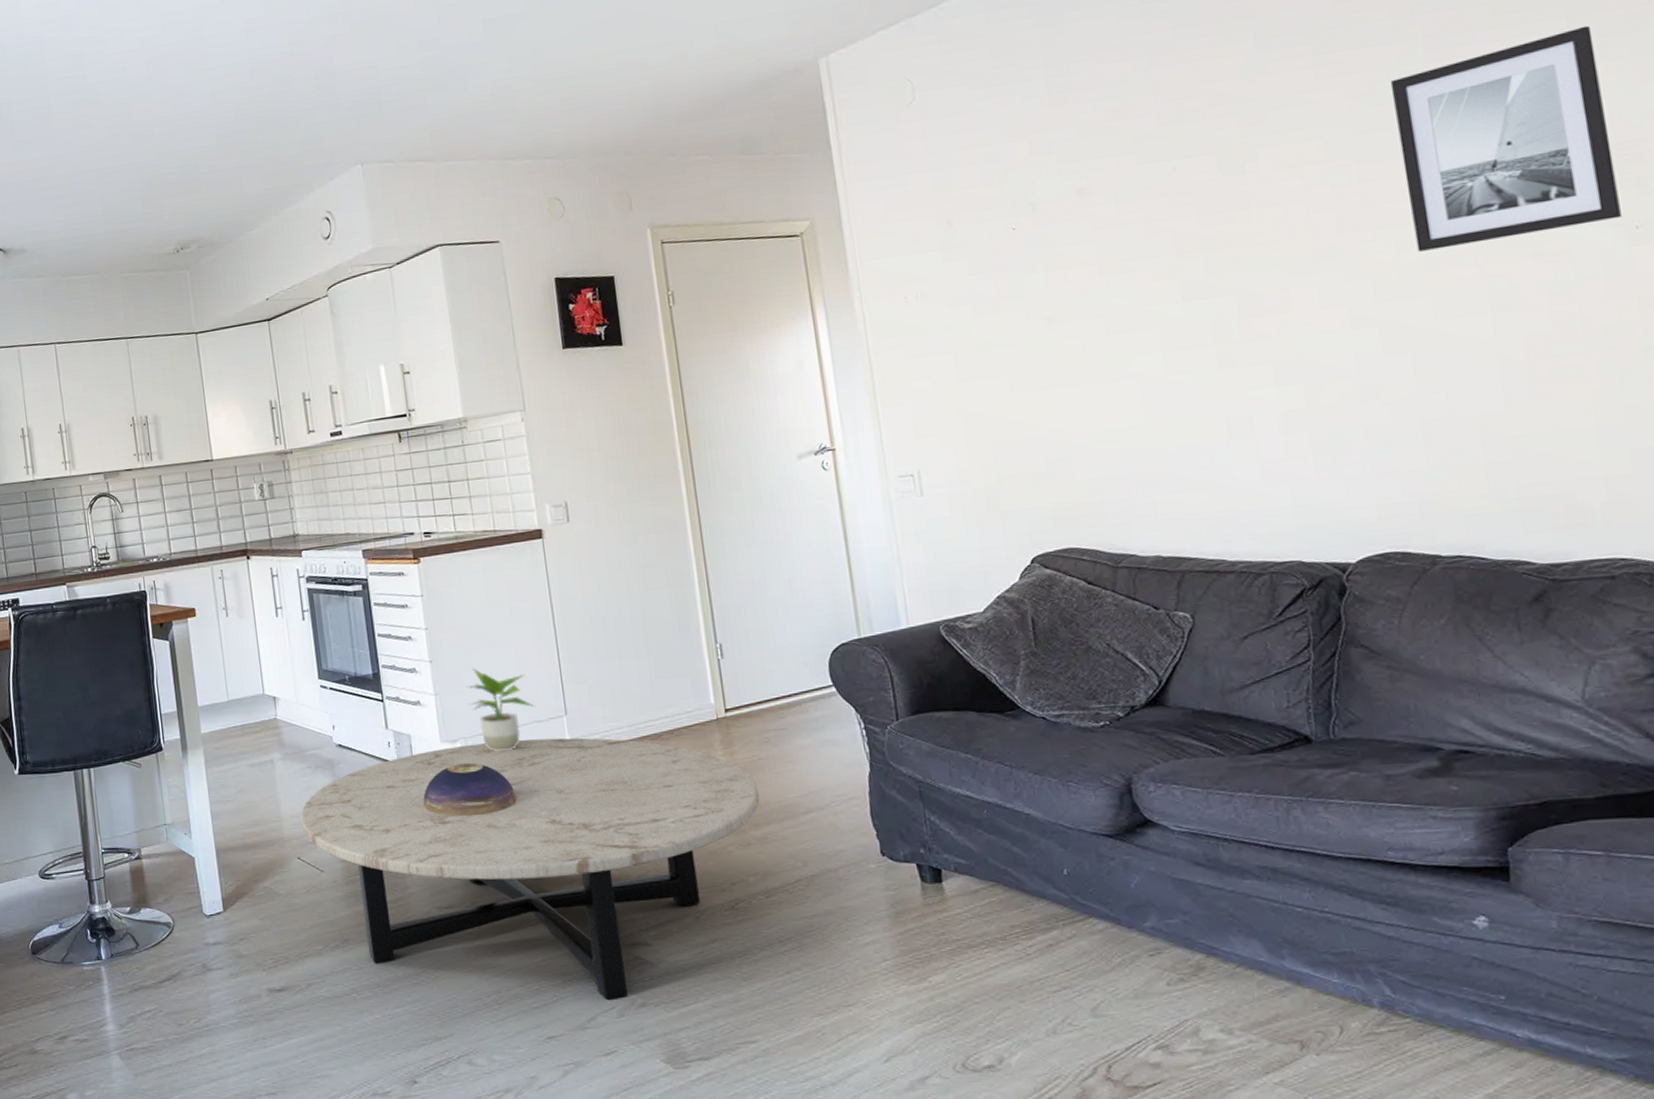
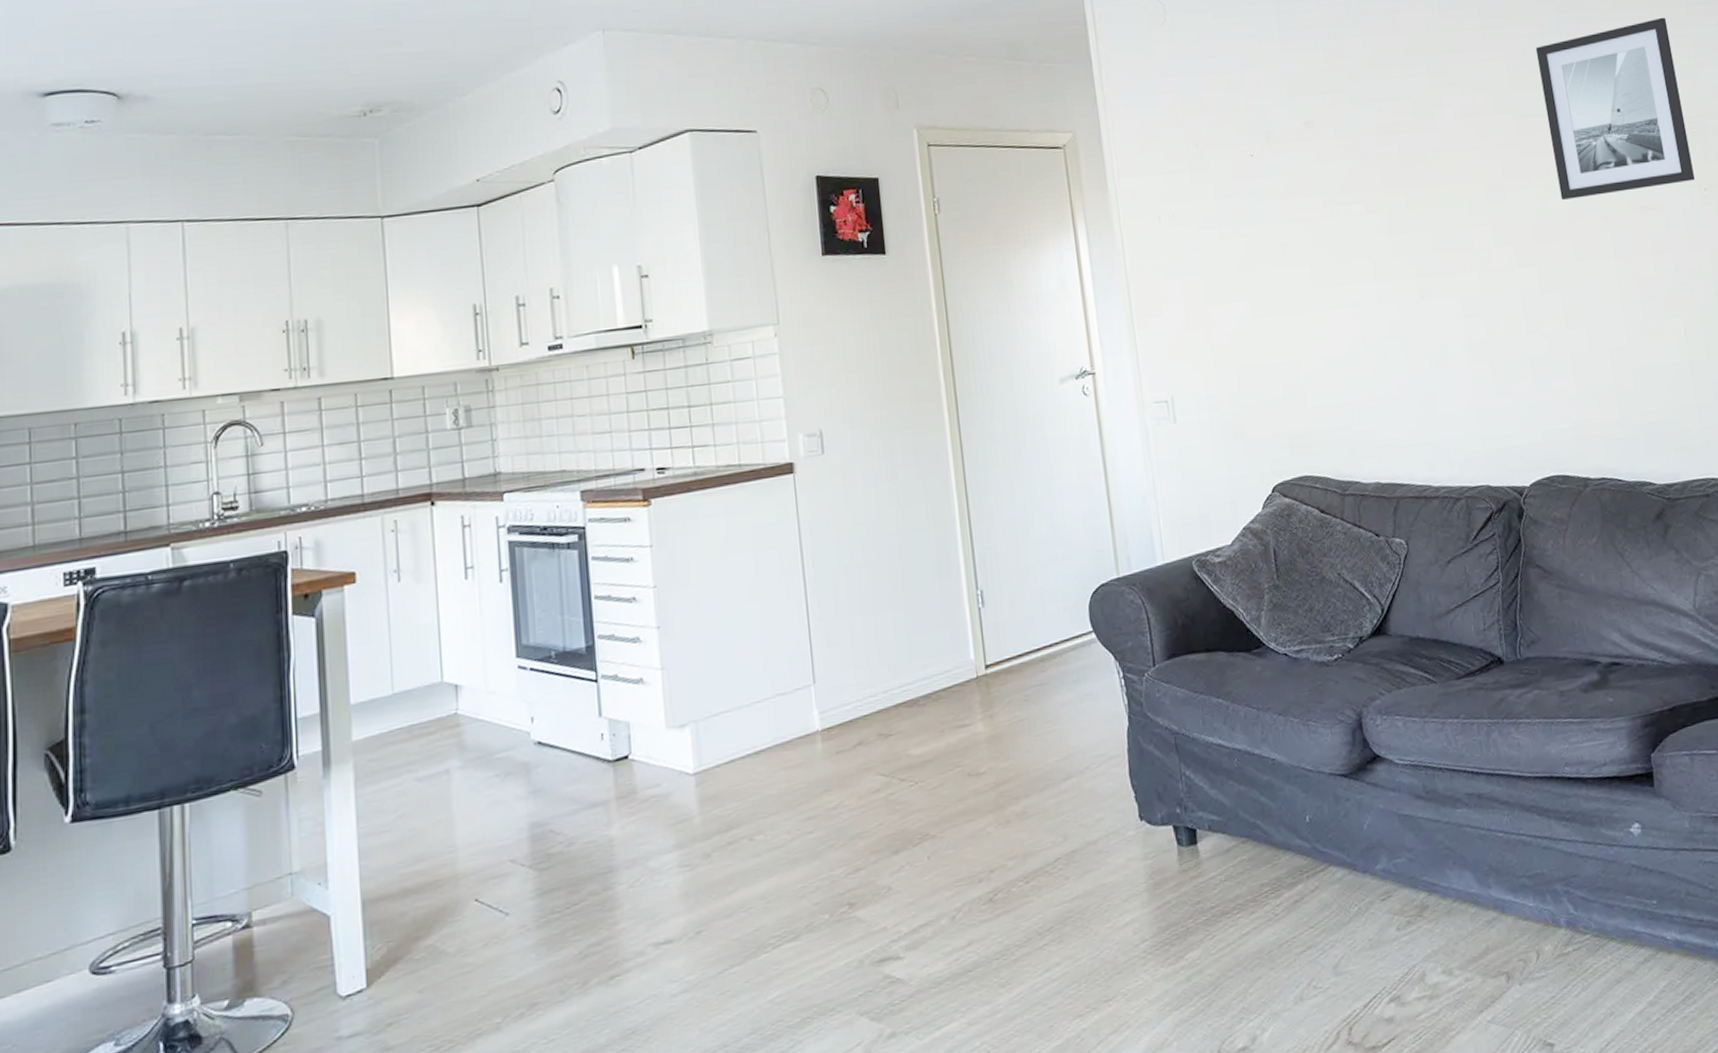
coffee table: present [300,738,760,1000] -> none [481,709,1020,1035]
decorative bowl: present [423,762,518,817] -> none [641,751,756,823]
potted plant: present [468,668,536,752] -> none [702,632,780,735]

